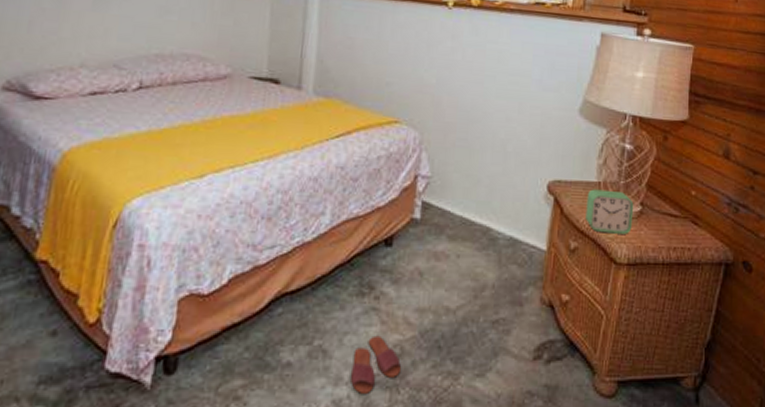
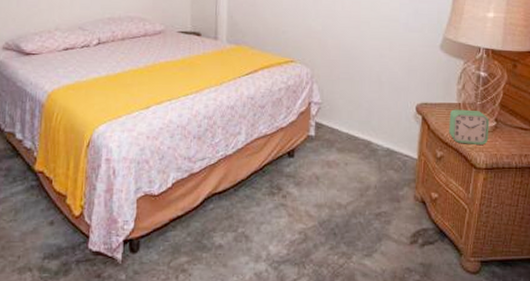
slippers: present [351,335,401,394] -> none [268,225,305,268]

